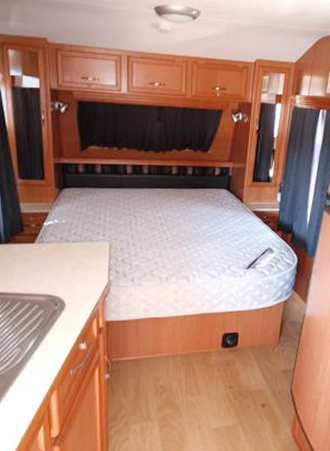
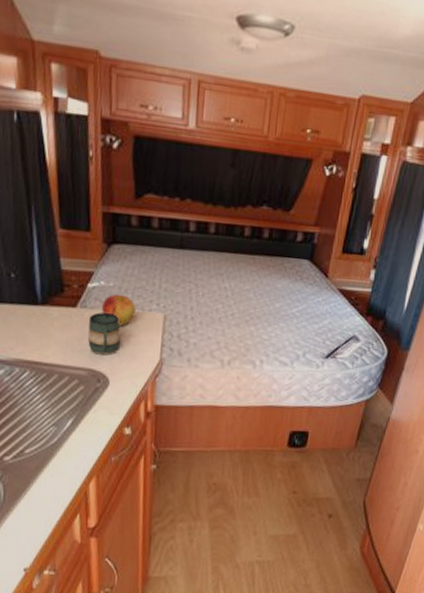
mug: none [46,246,74,282] -> present [88,312,121,355]
apple: none [57,229,85,256] -> present [102,294,136,326]

